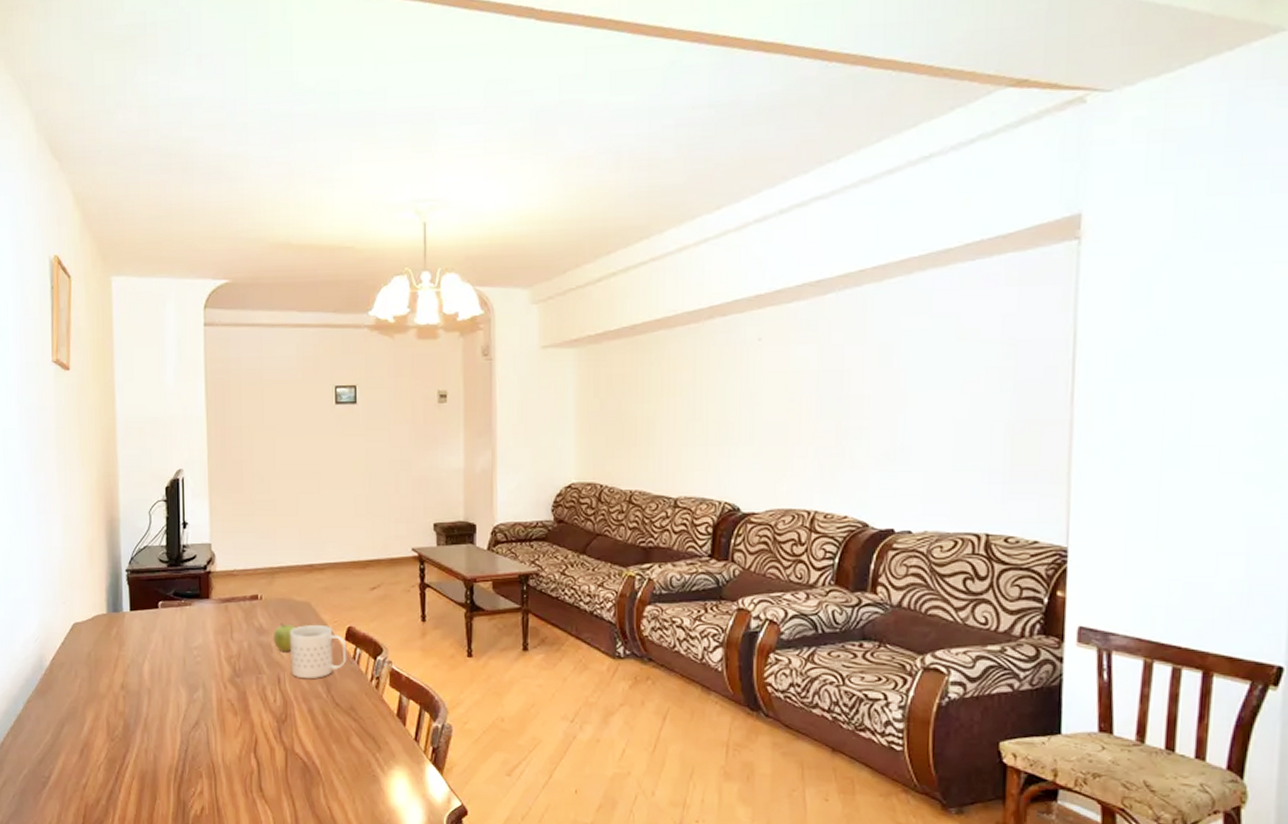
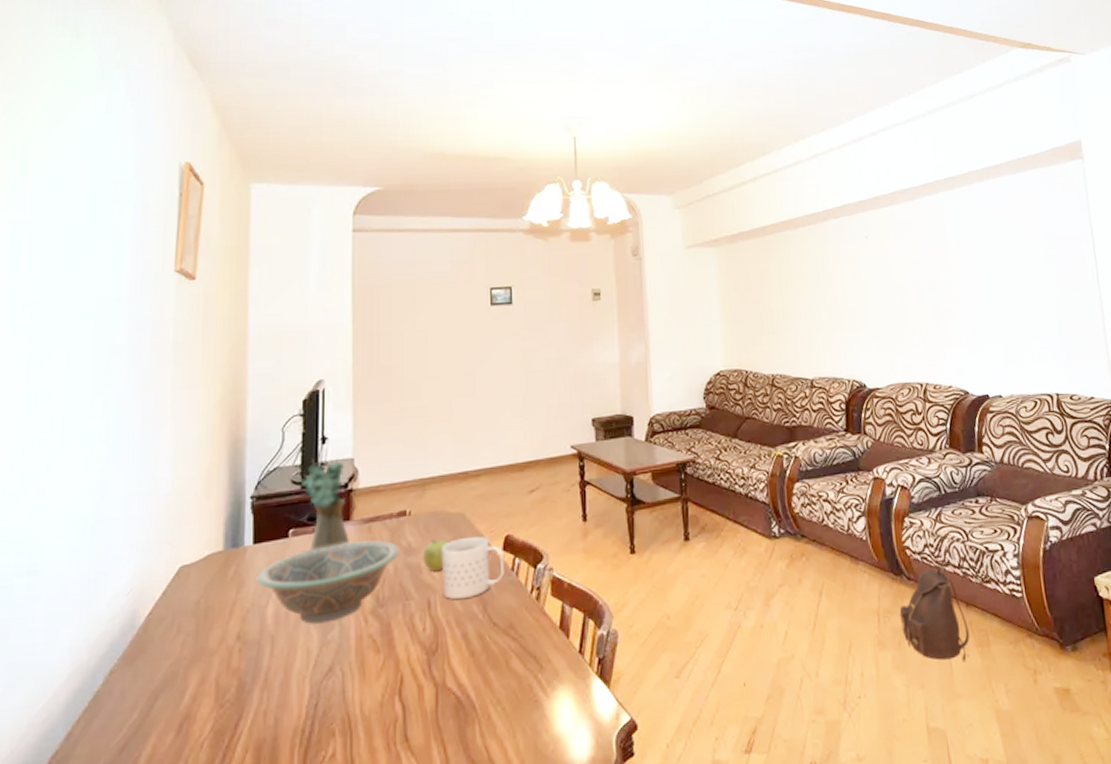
decorative bowl: none [134,617,252,684] -> present [256,540,399,623]
vase: none [166,540,209,621] -> present [300,458,349,550]
backpack: none [751,708,831,805] -> present [899,566,970,661]

